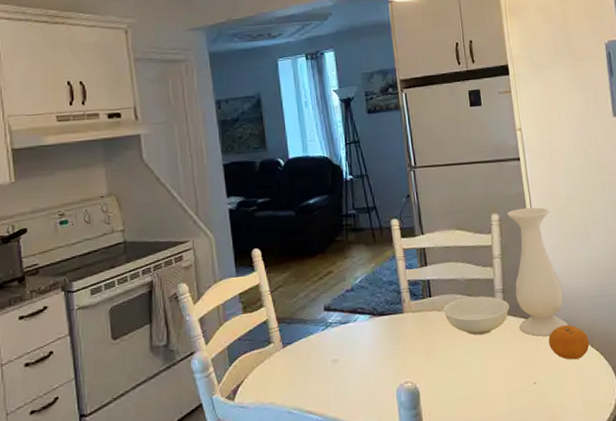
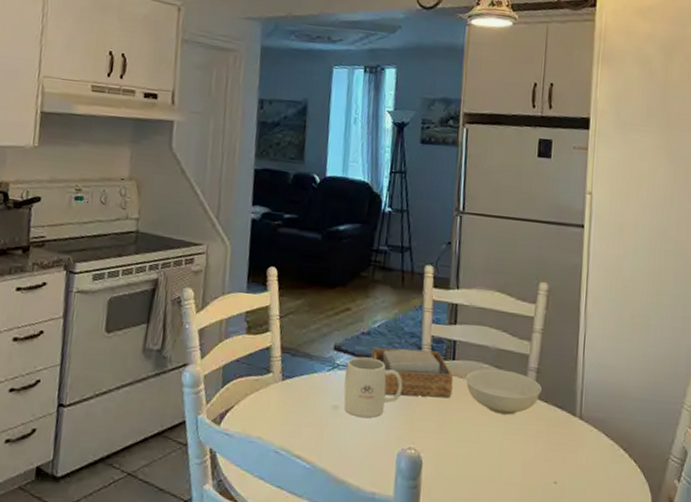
mug: none [338,310,391,365] -> present [343,356,403,418]
napkin holder: none [358,293,434,340] -> present [371,348,453,397]
vase: present [507,207,569,337] -> none [549,282,608,434]
fruit: present [548,324,590,360] -> none [580,424,628,467]

